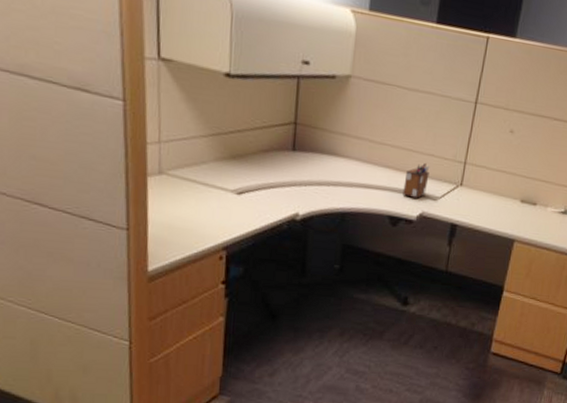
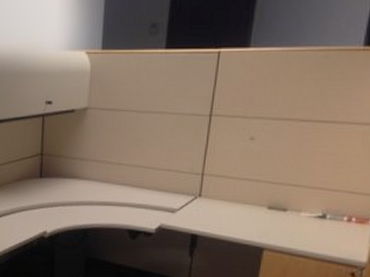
desk organizer: present [403,162,430,199] -> none [140,177,167,212]

